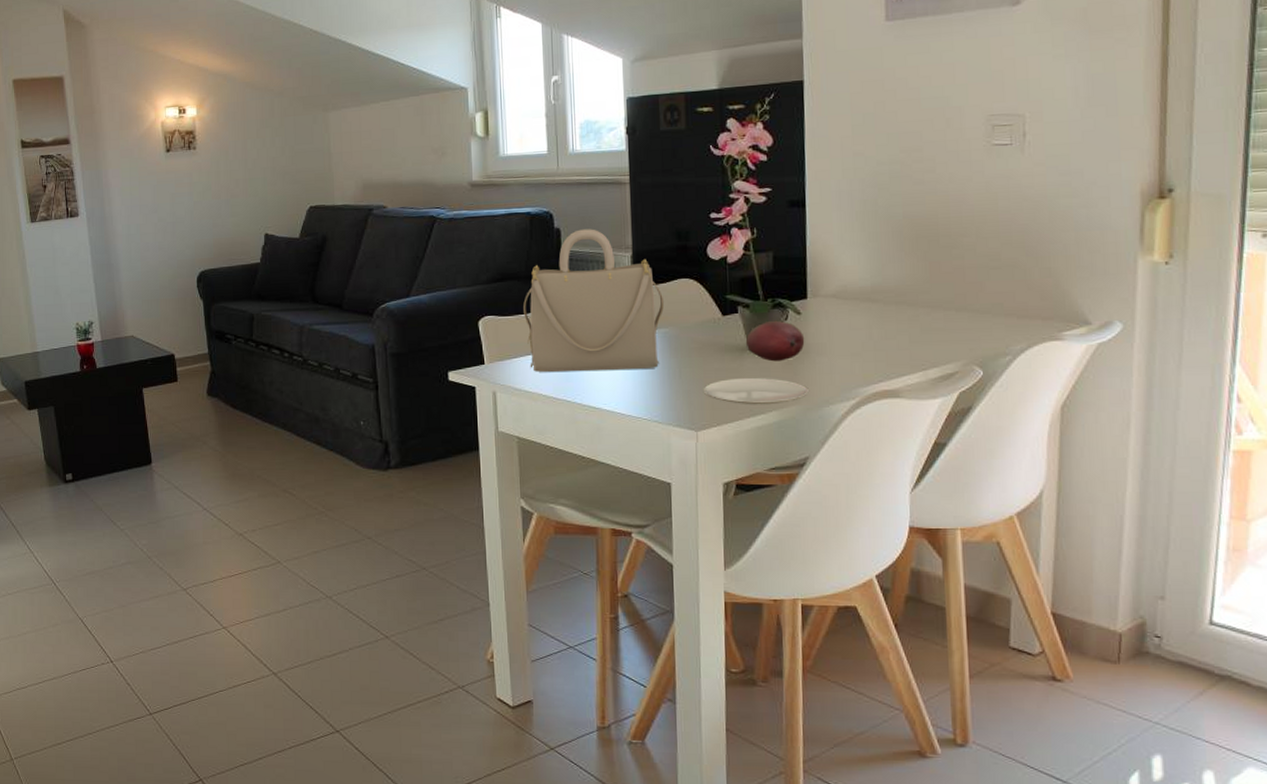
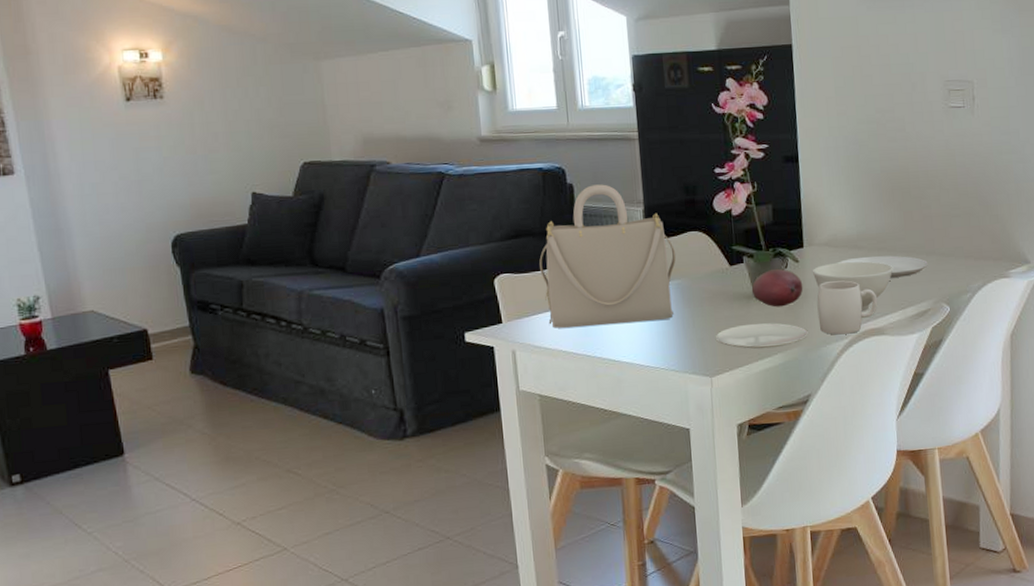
bowl: none [816,315,914,369] -> present [812,261,893,310]
mug: none [820,336,893,395] -> present [817,280,878,335]
plate: none [846,310,957,335] -> present [837,255,928,278]

